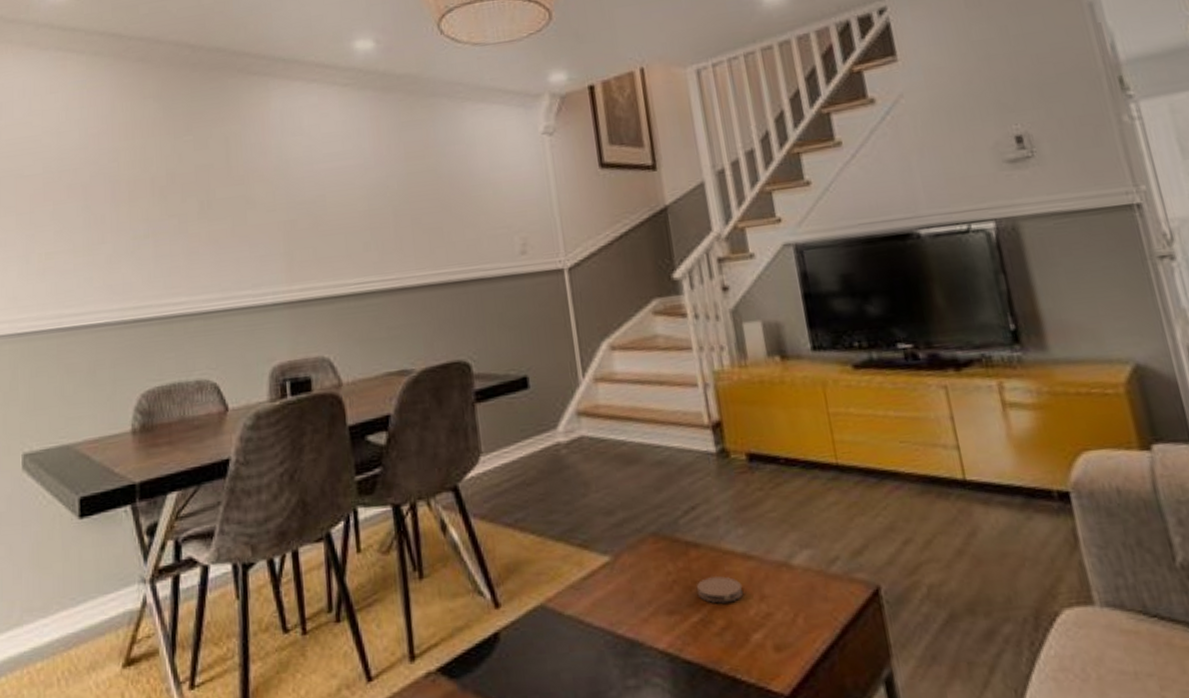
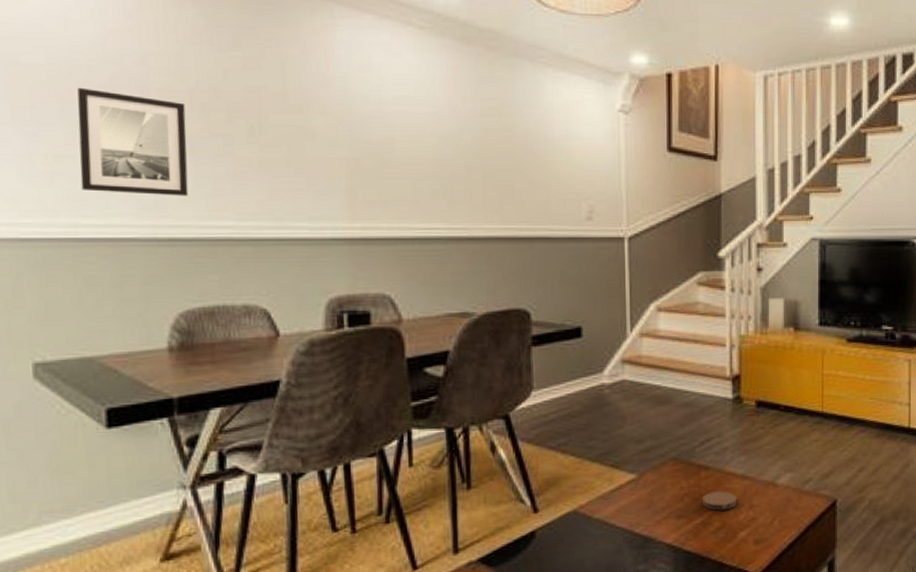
wall art: none [65,189,150,283] -> present [77,87,189,196]

